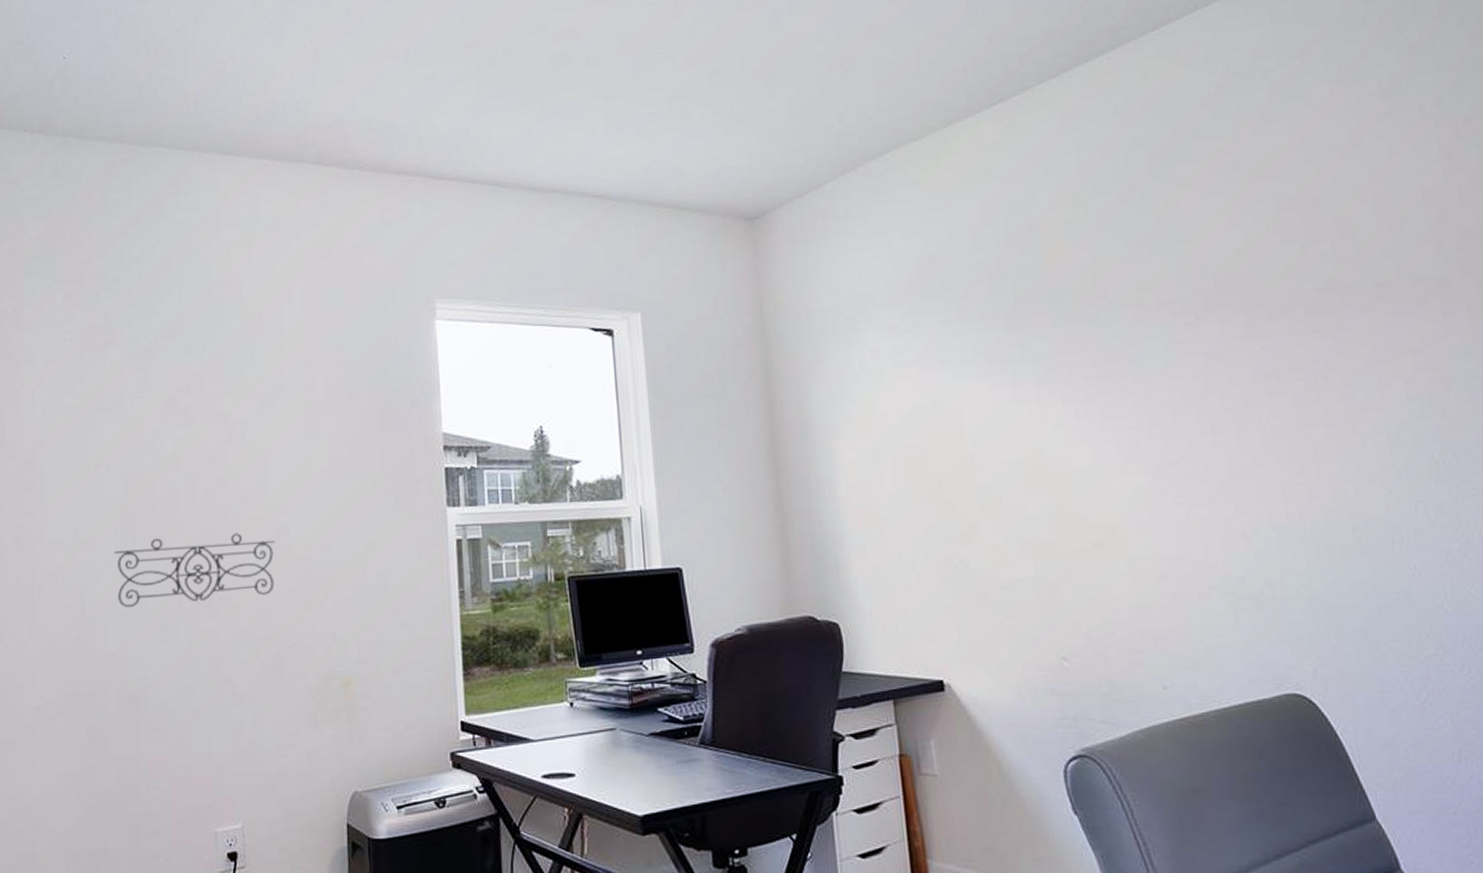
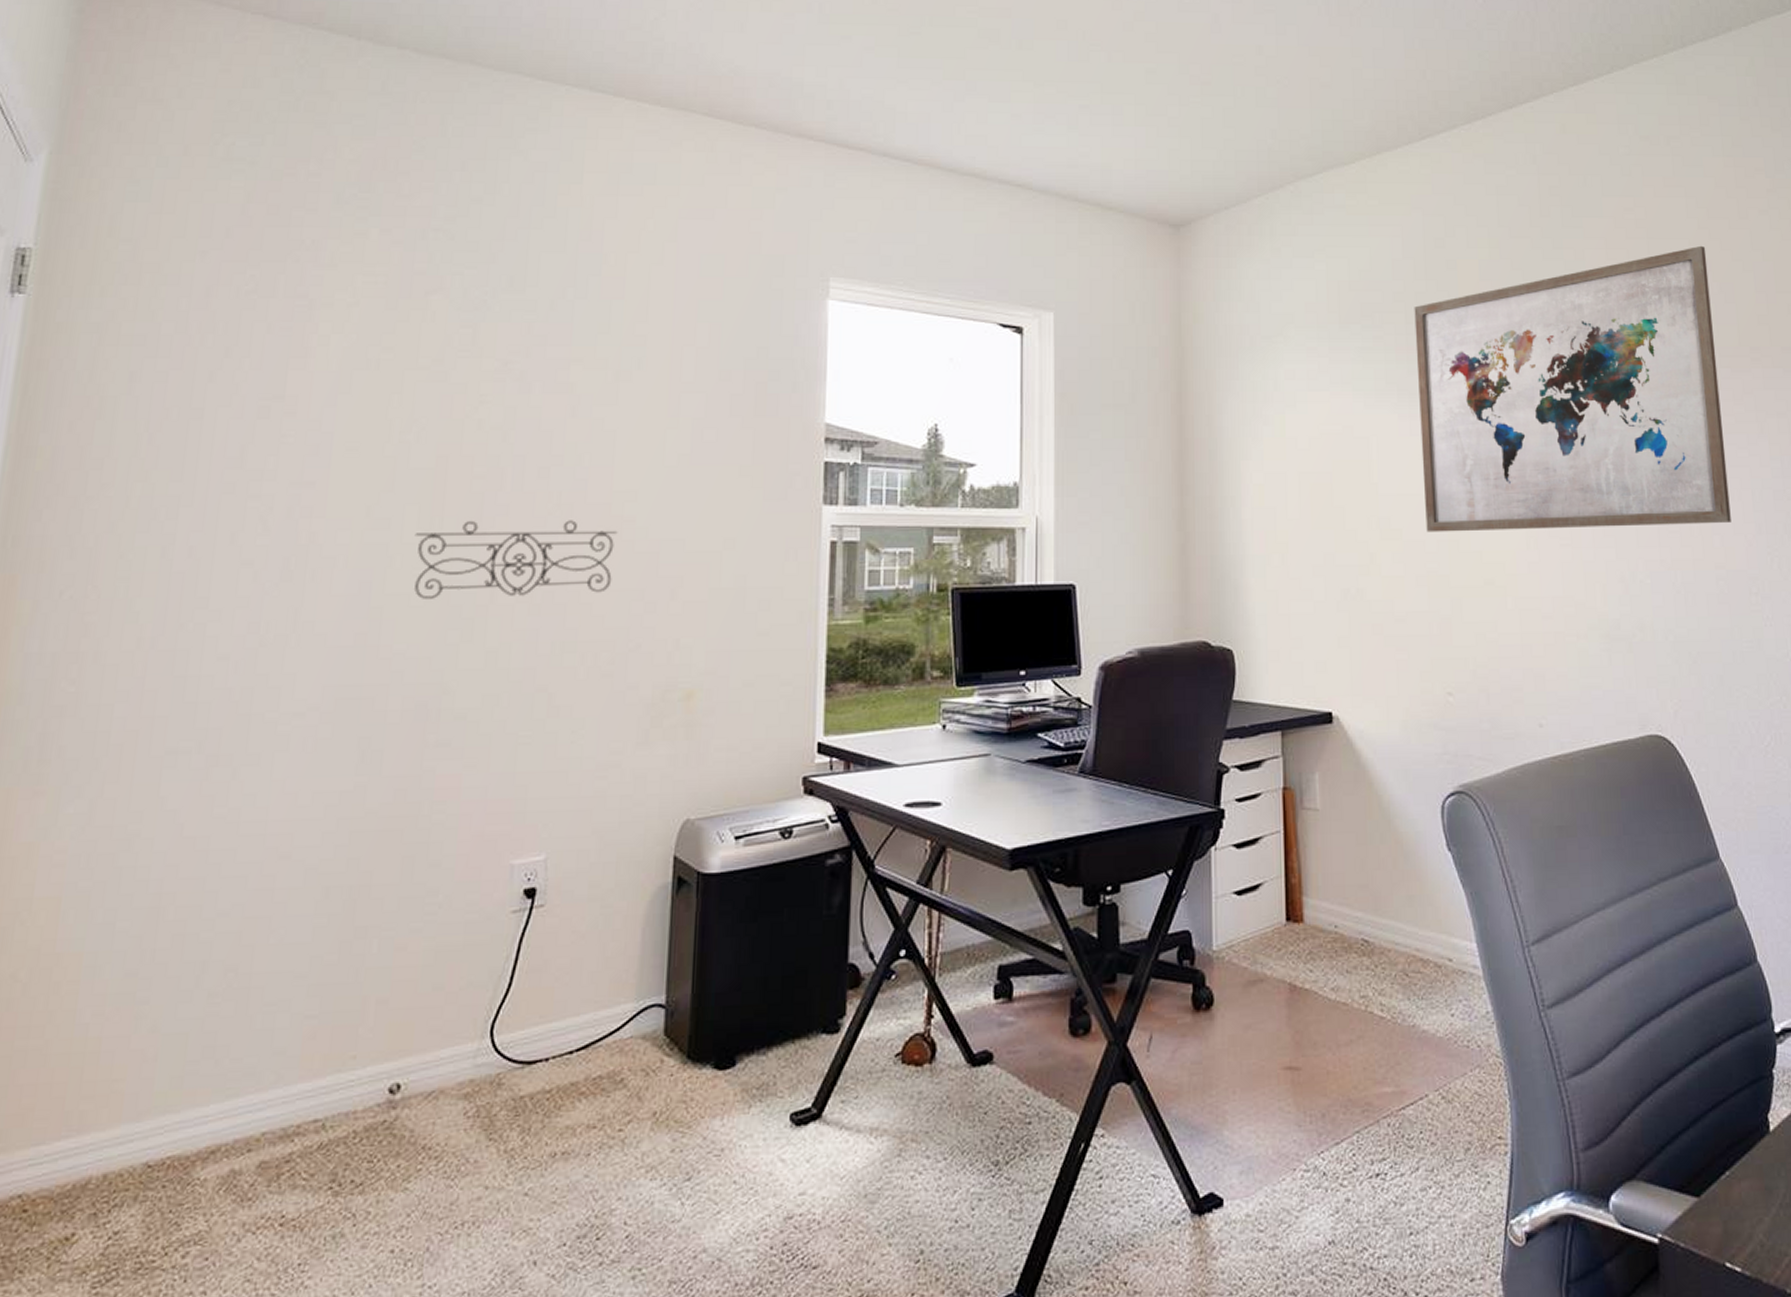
wall art: none [998,180,1366,499] -> present [1414,245,1731,533]

